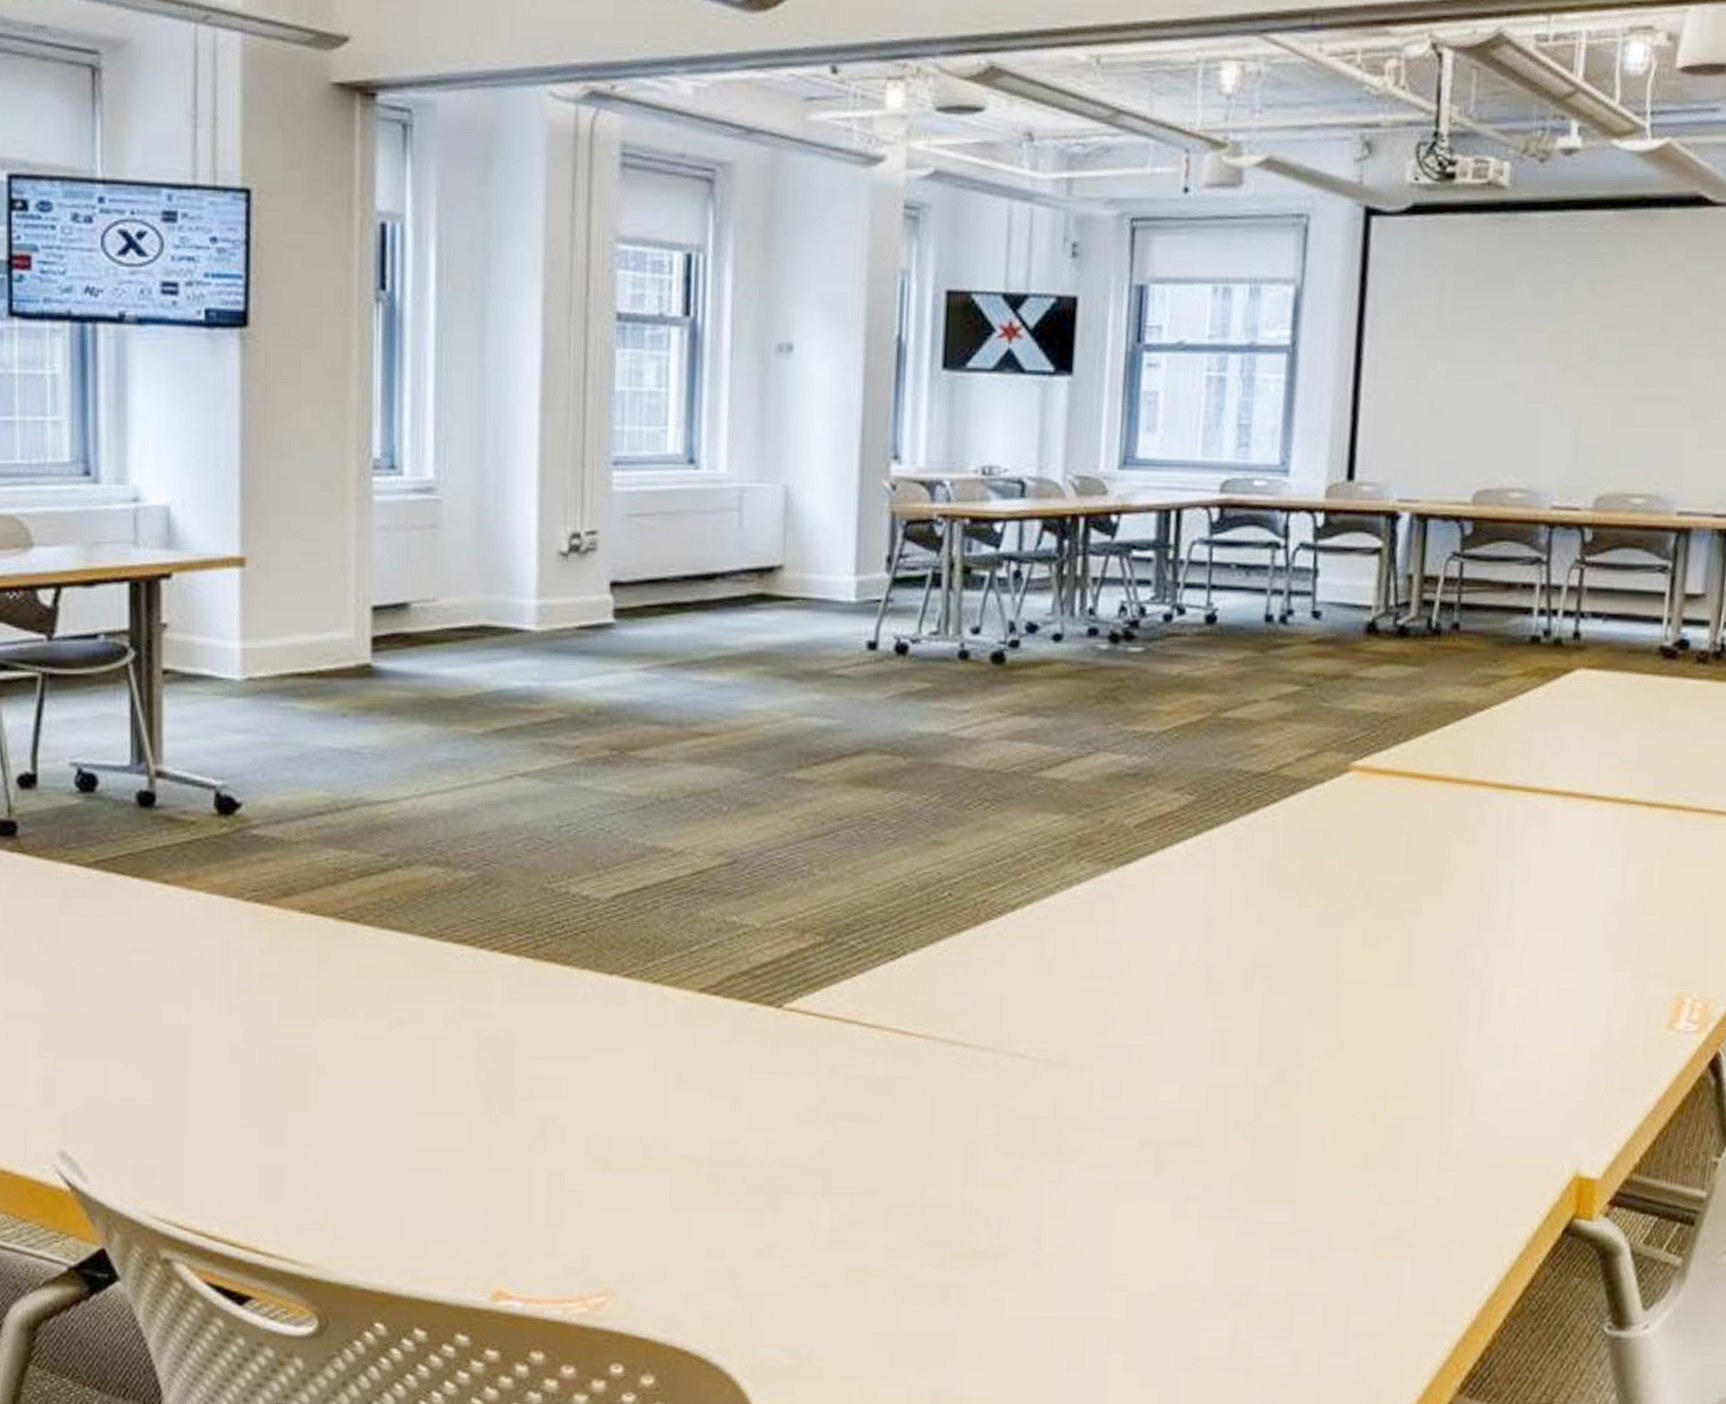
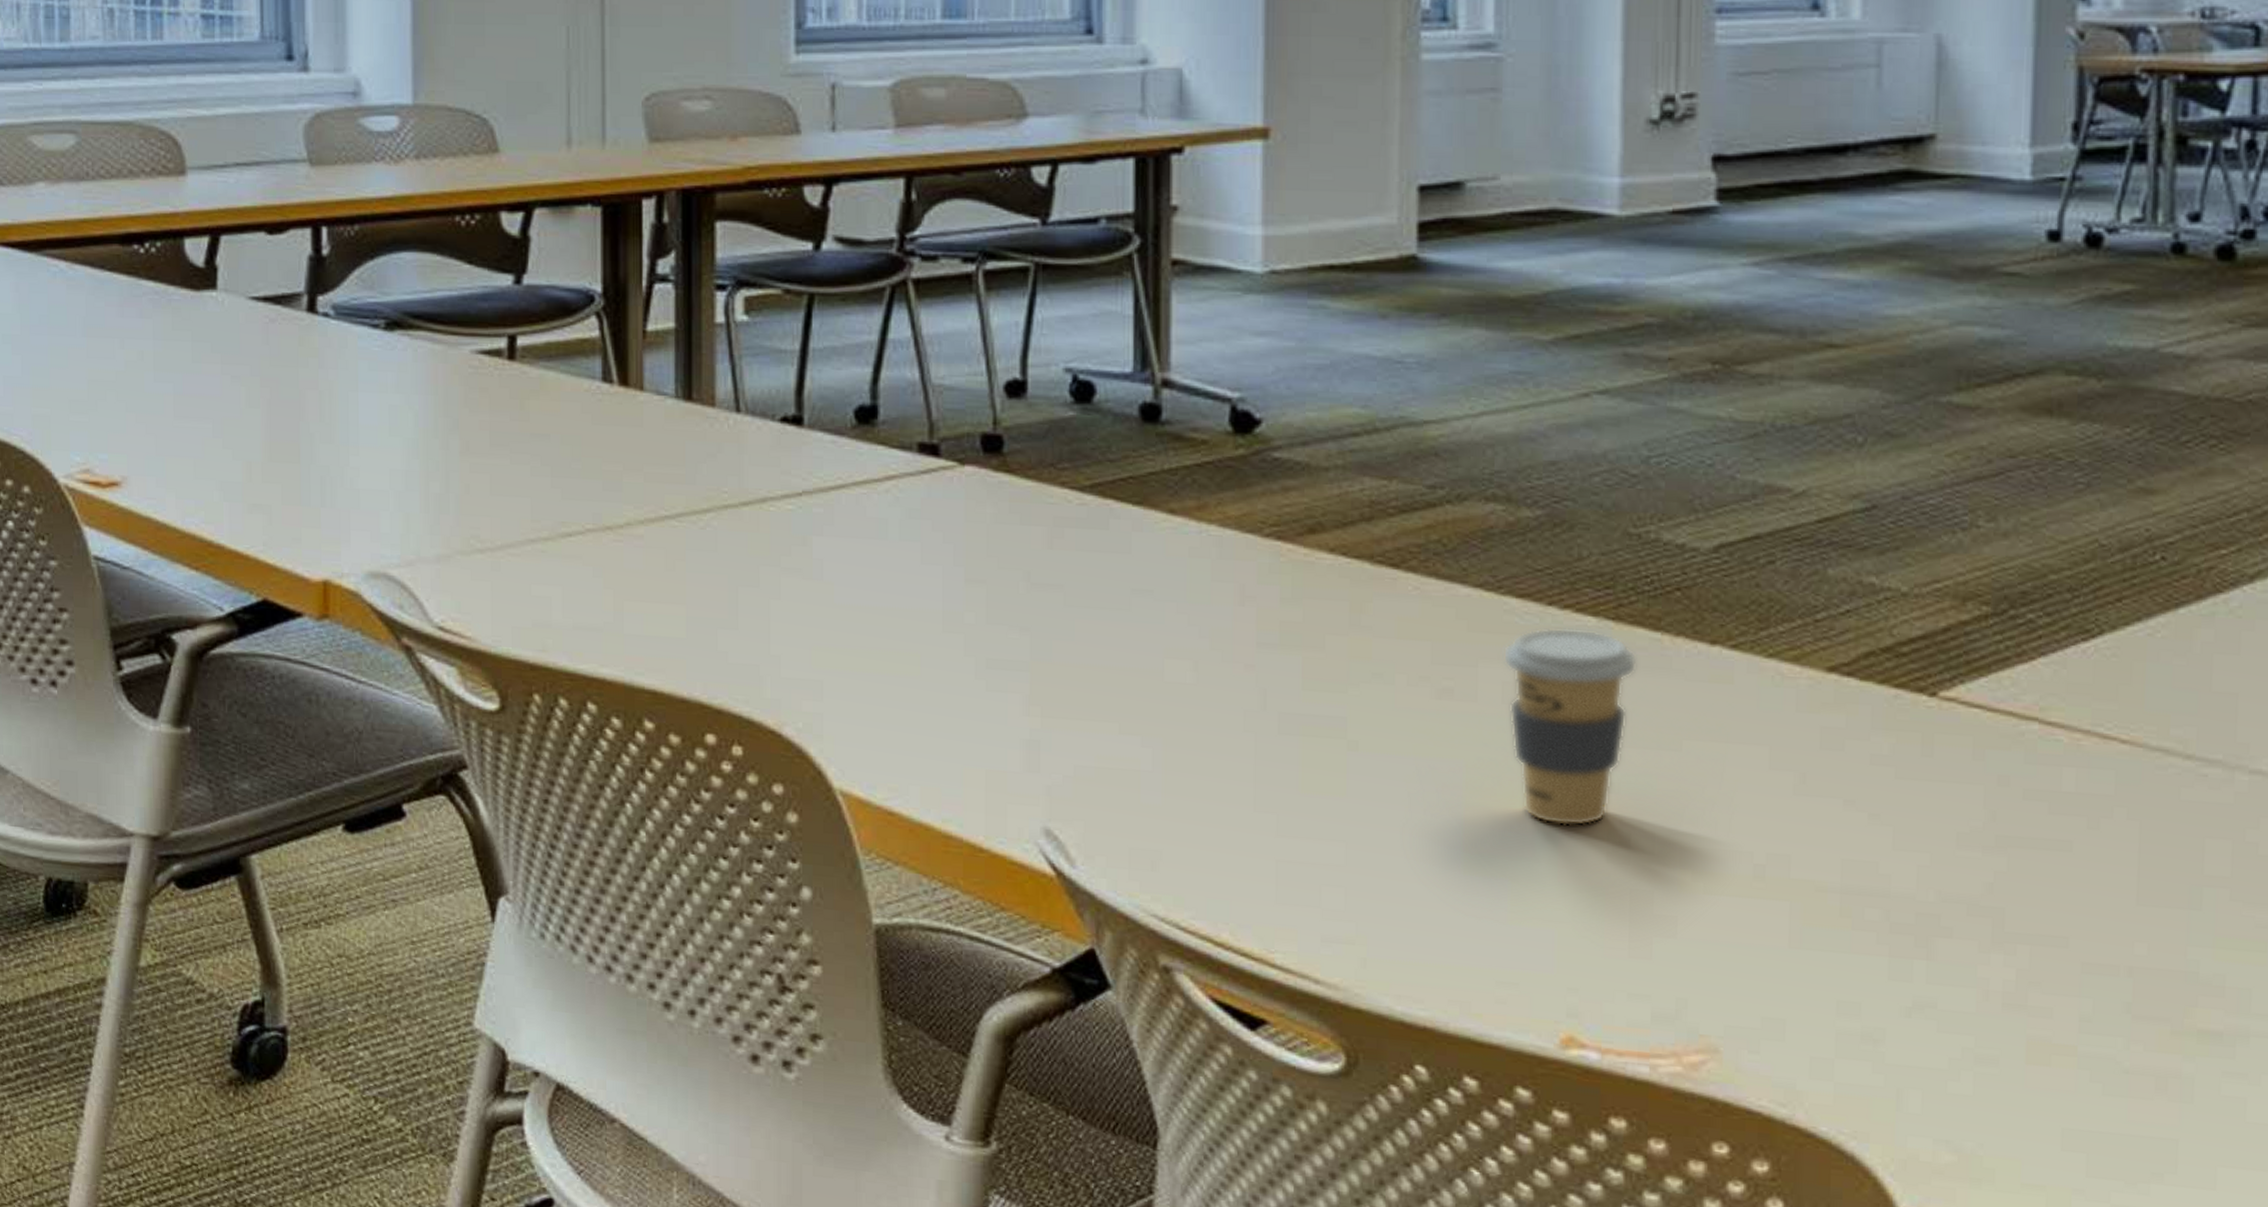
coffee cup: none [443,966,551,1125] -> present [1502,627,1637,827]

